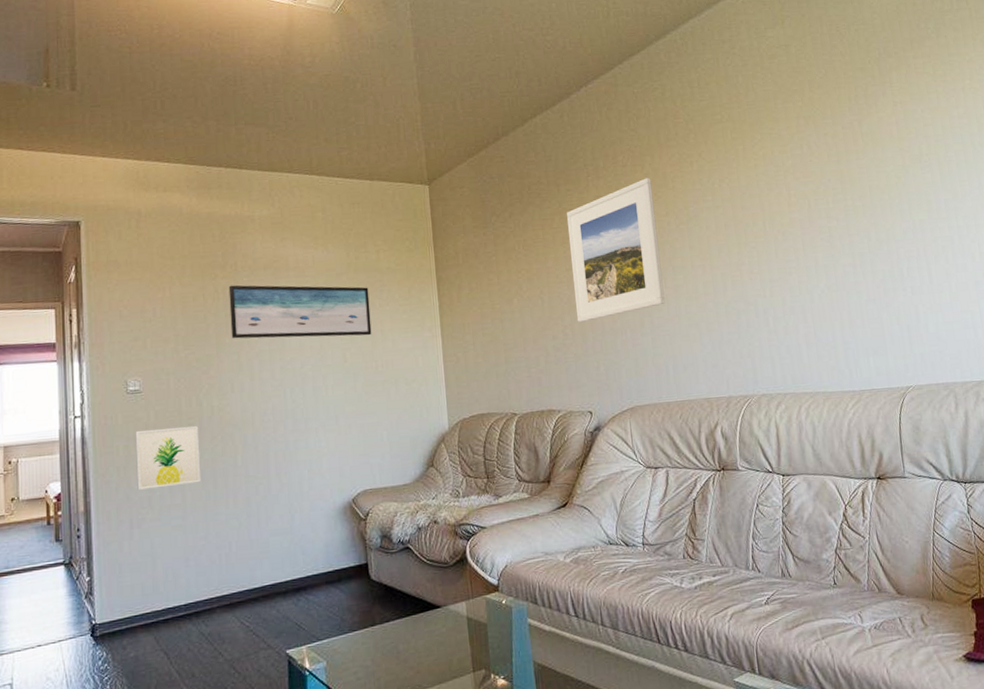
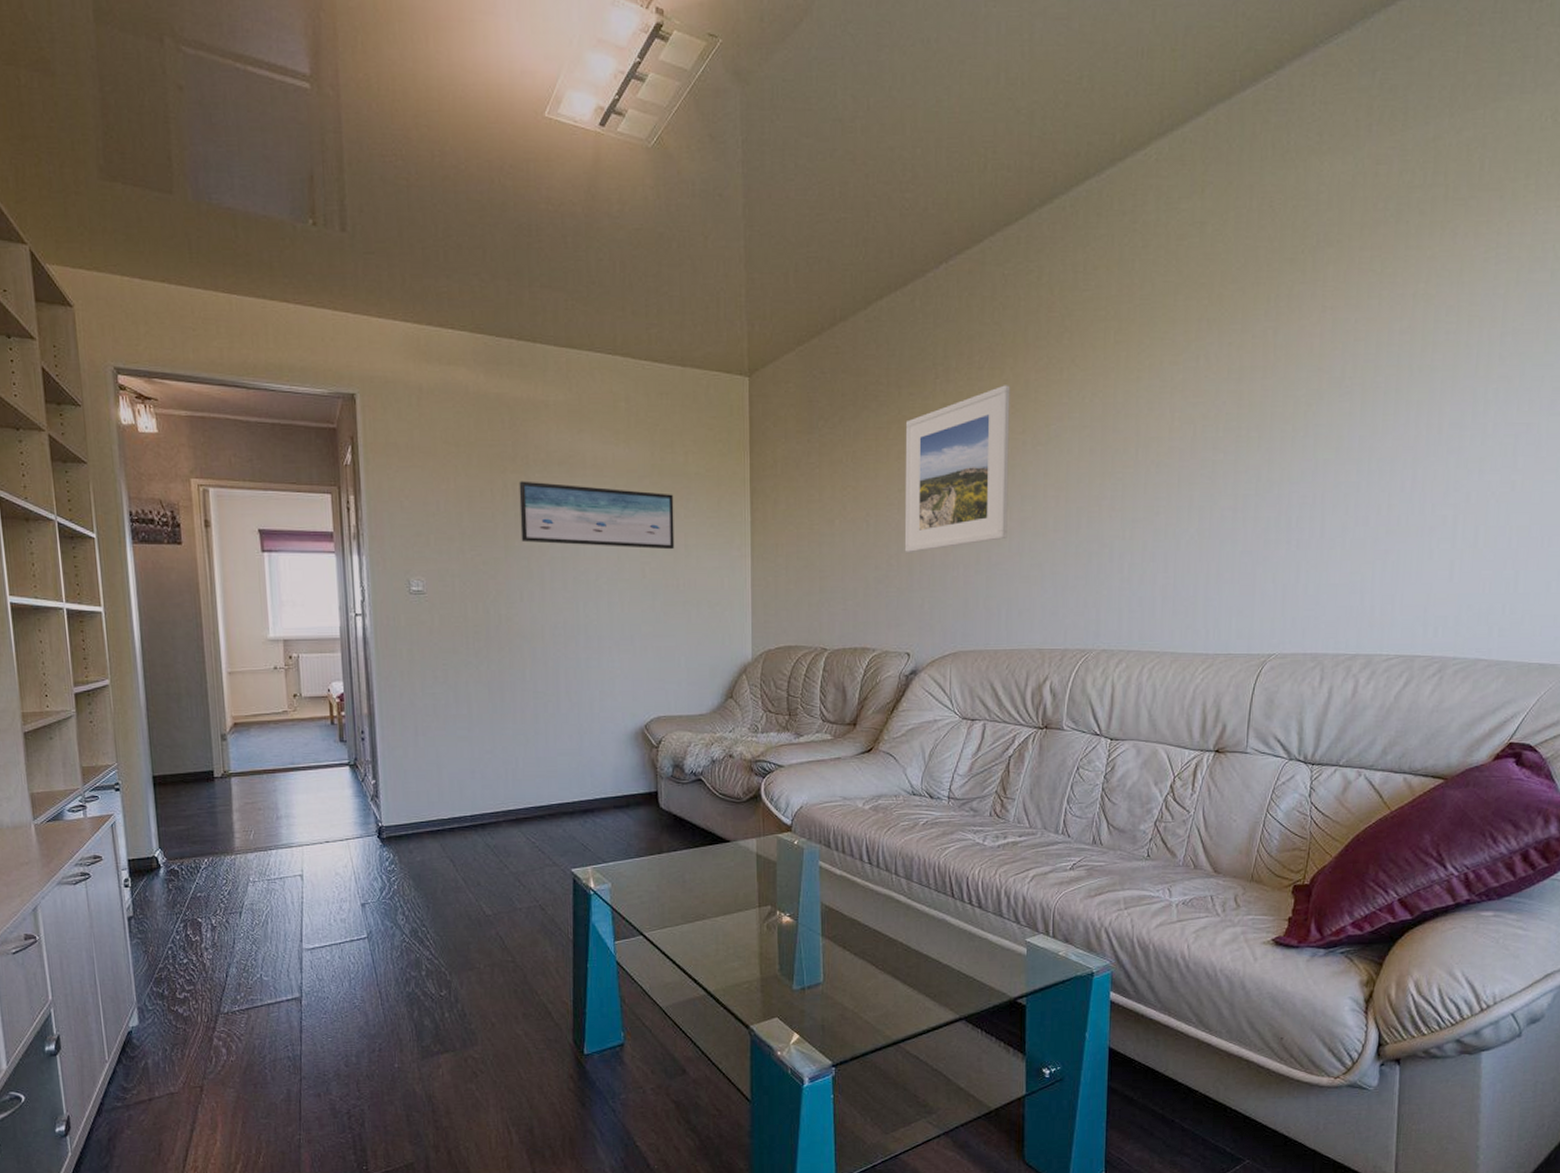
wall art: present [135,425,200,490] -> none [419,633,487,697]

